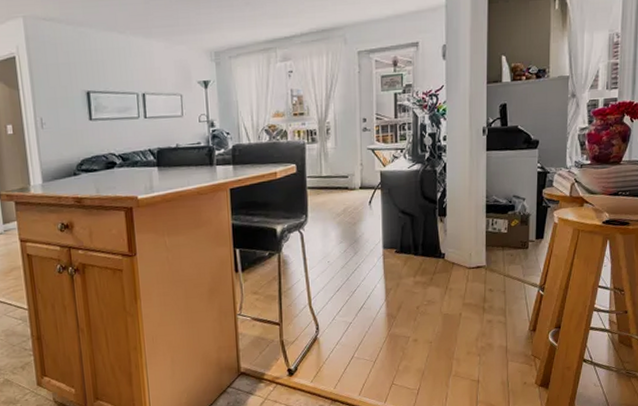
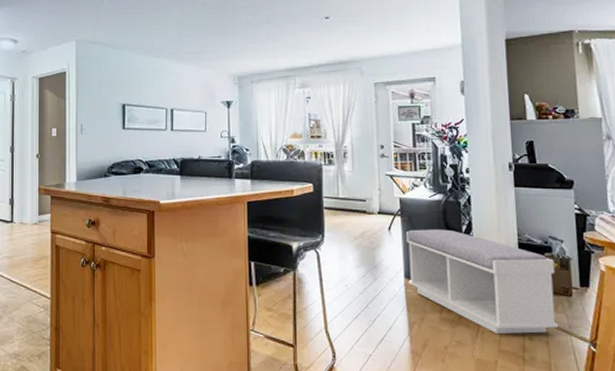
bench: none [385,198,516,290] -> present [405,229,559,335]

